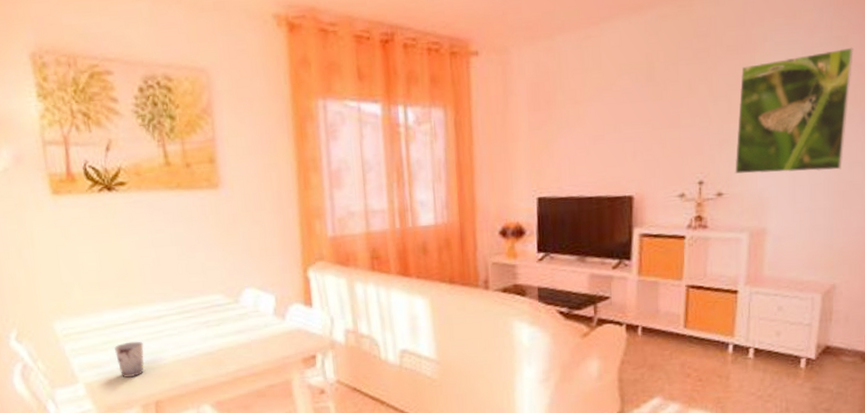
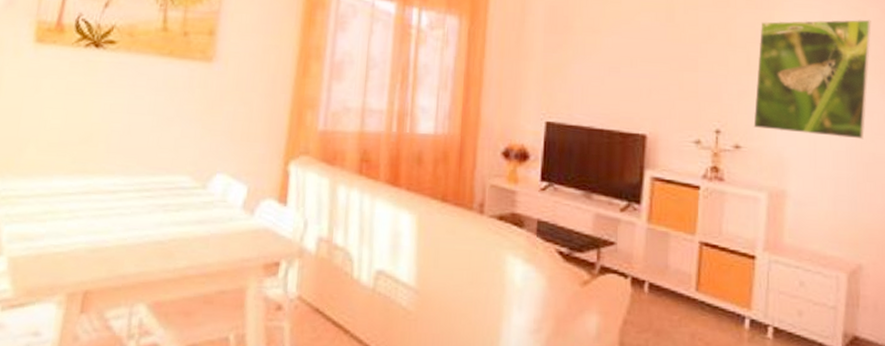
cup: present [115,341,145,378] -> none [52,215,89,259]

